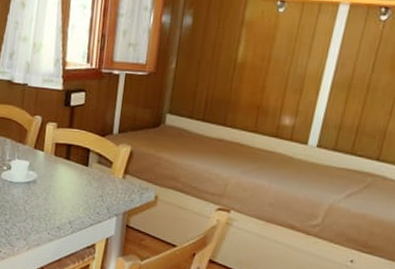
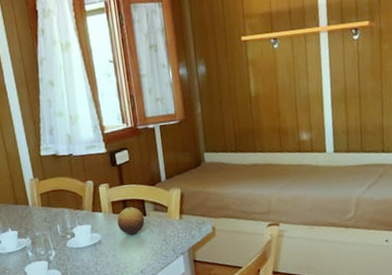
fruit: none [56,153,86,183] -> present [117,207,145,235]

